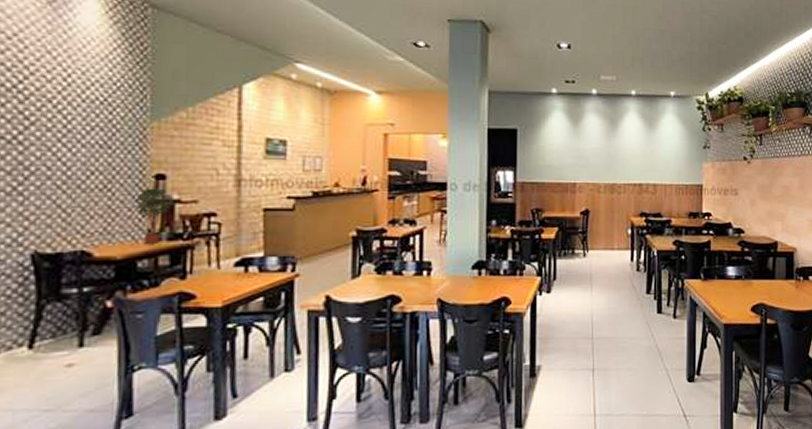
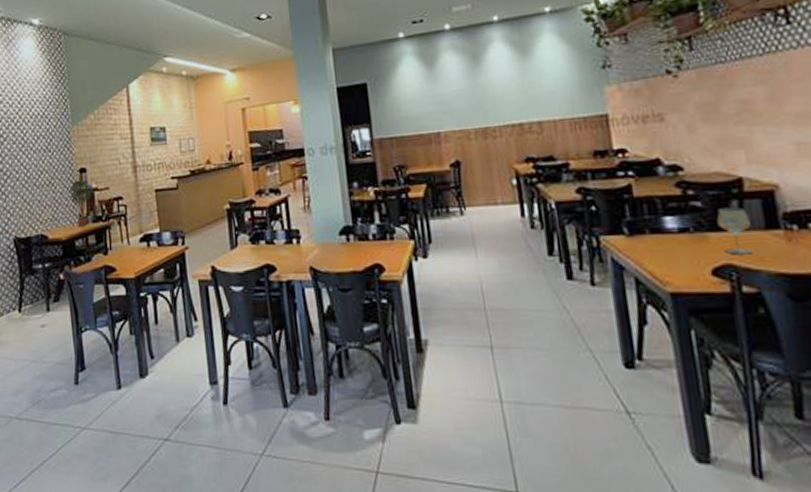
wine glass: none [759,263,778,297] -> present [716,207,753,255]

